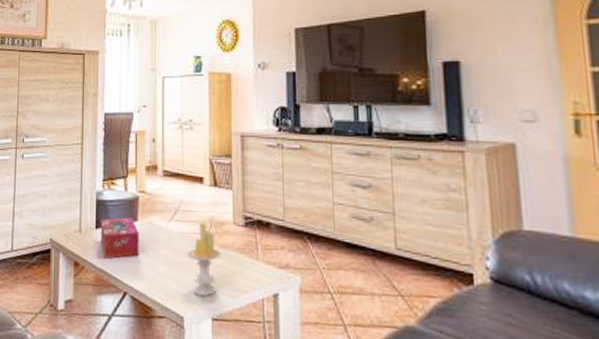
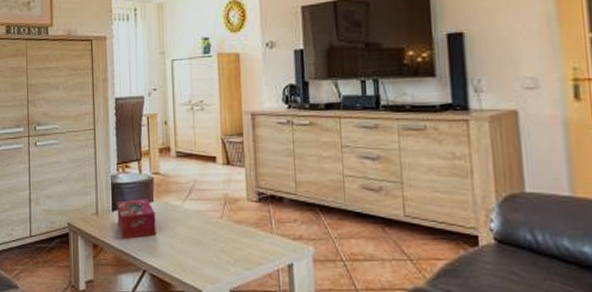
candle: present [187,222,222,297] -> none [203,199,237,270]

